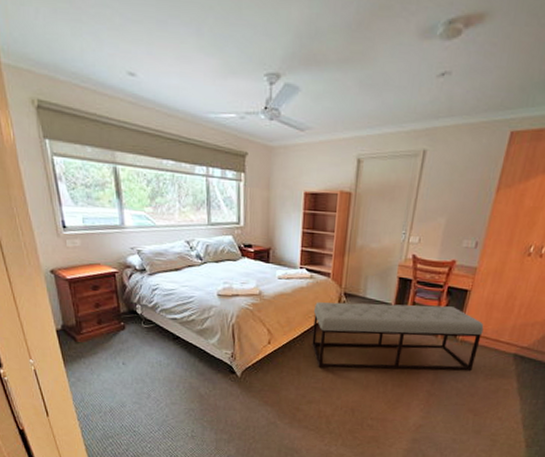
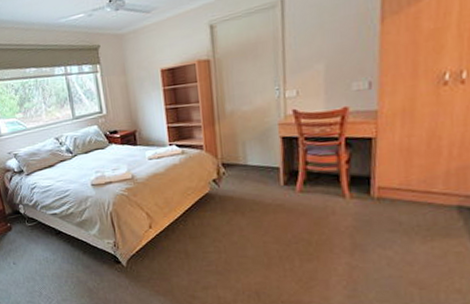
bench: present [312,302,484,371] -> none [191,159,406,249]

